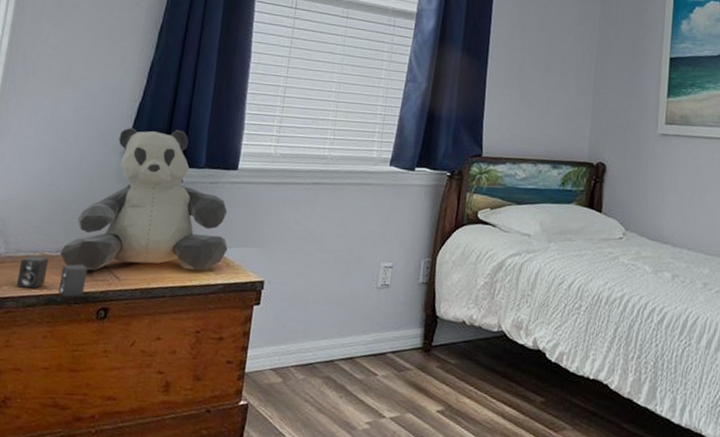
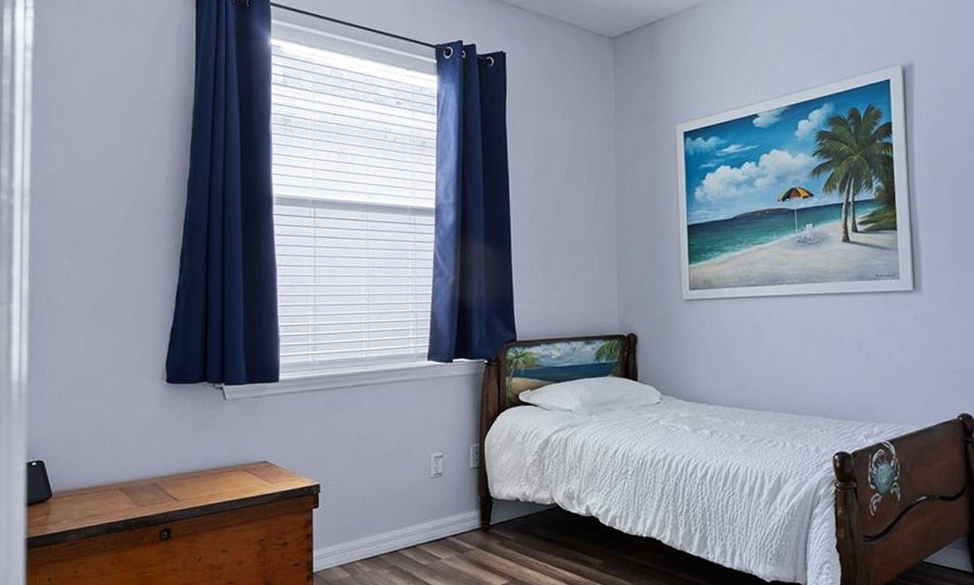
speaker: present [16,256,88,298] -> none [75,488,145,525]
teddy bear: present [60,127,228,271] -> none [114,350,280,496]

